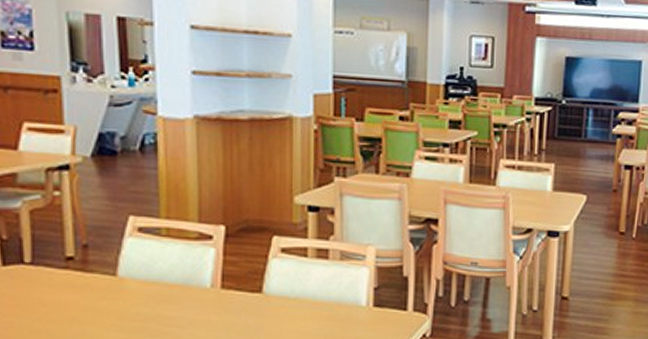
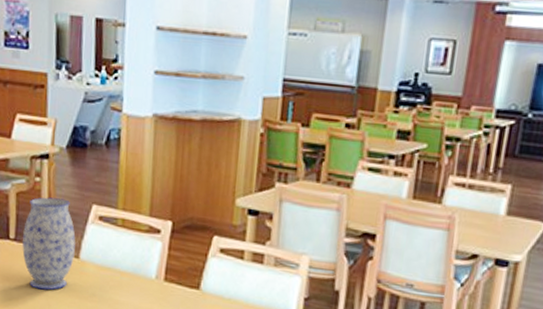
vase: none [41,211,111,316] -> present [21,197,76,291]

